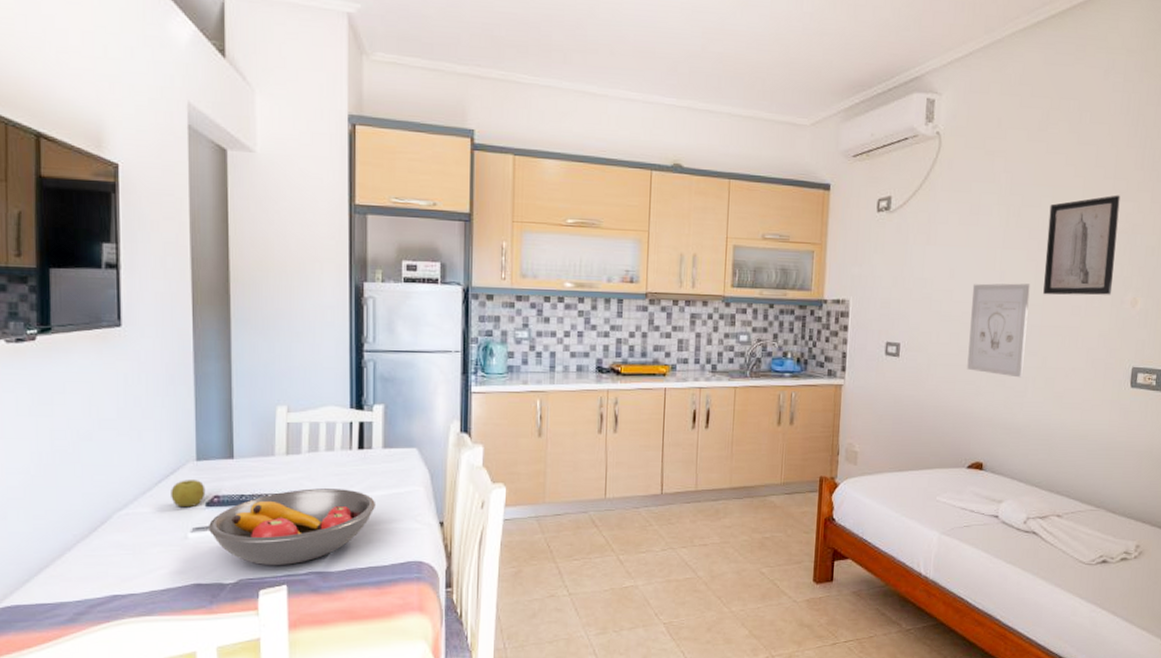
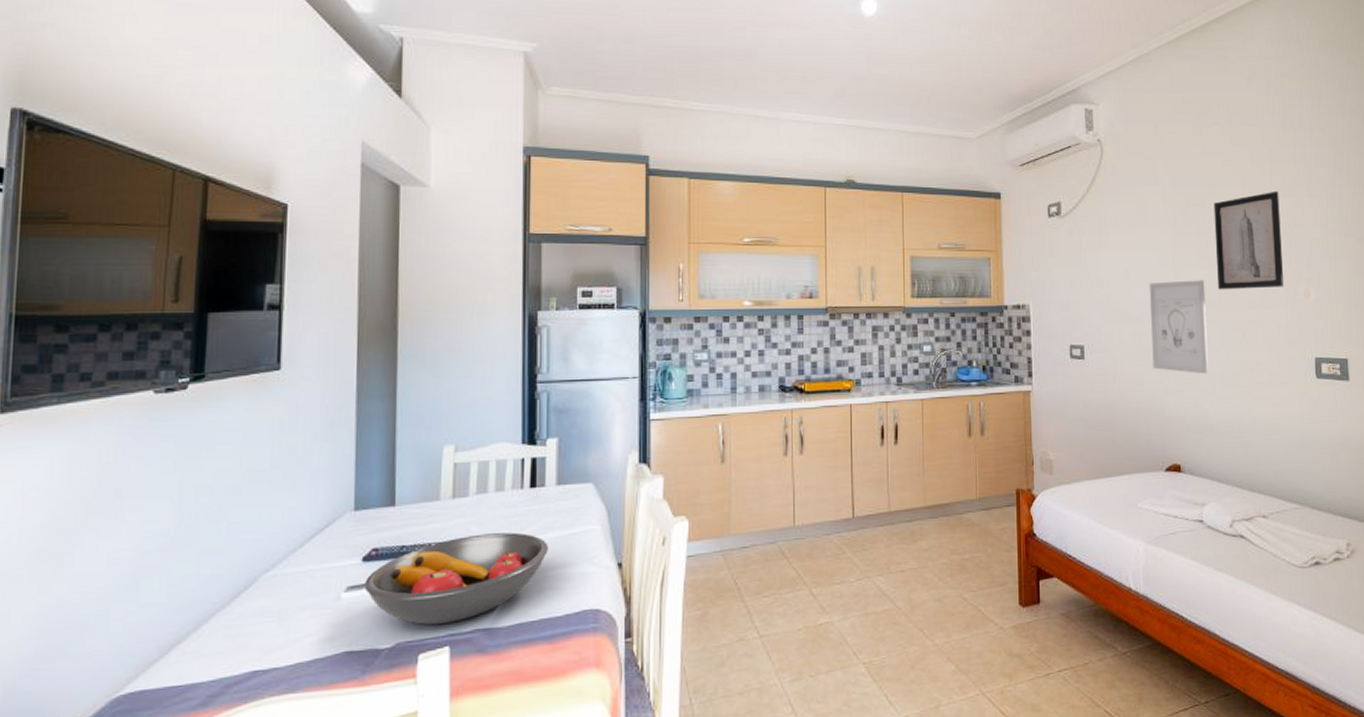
apple: present [171,480,206,508] -> none [324,532,363,565]

